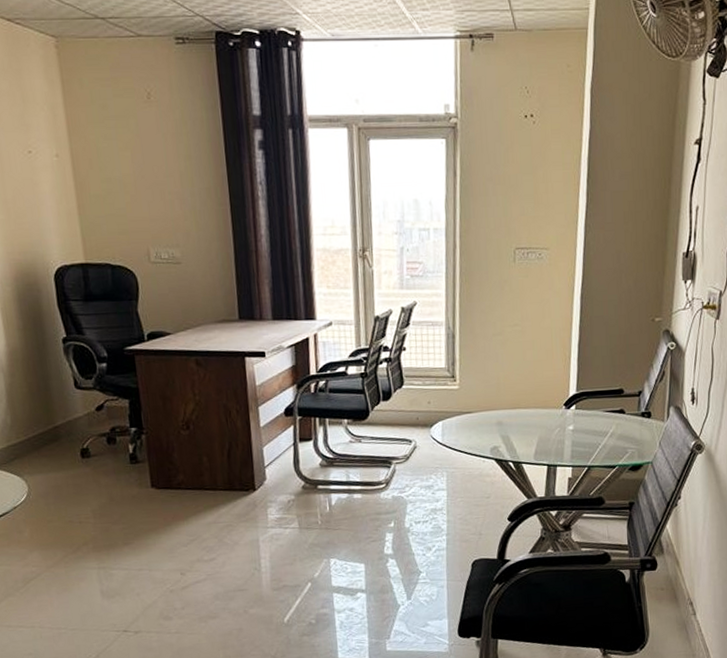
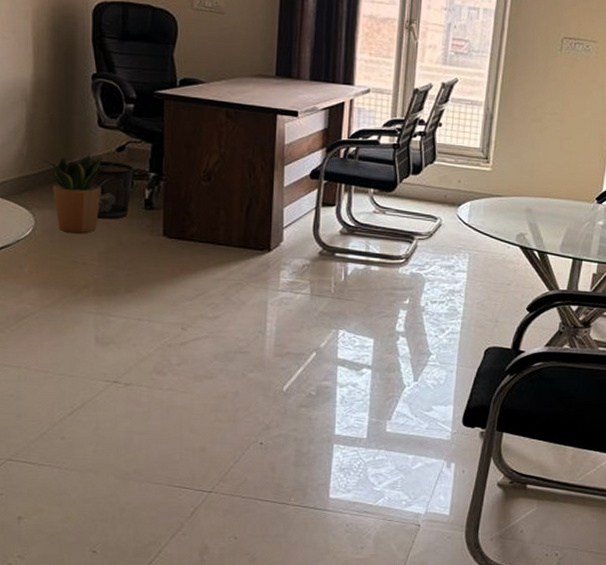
potted plant: none [28,416,96,495] -> present [44,154,114,234]
waste bin: none [76,421,116,478] -> present [92,161,134,219]

